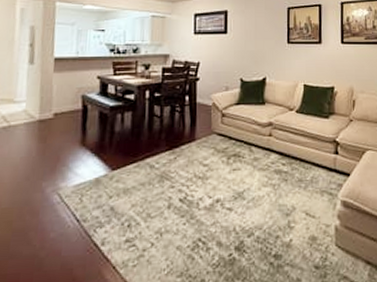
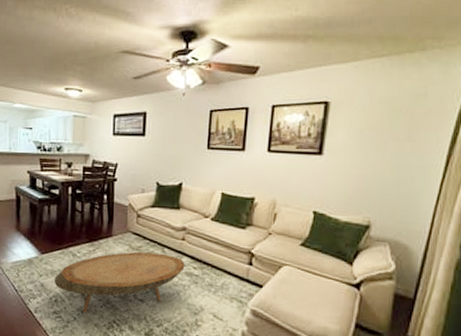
coffee table: none [127,153,274,235] -> present [54,251,185,313]

